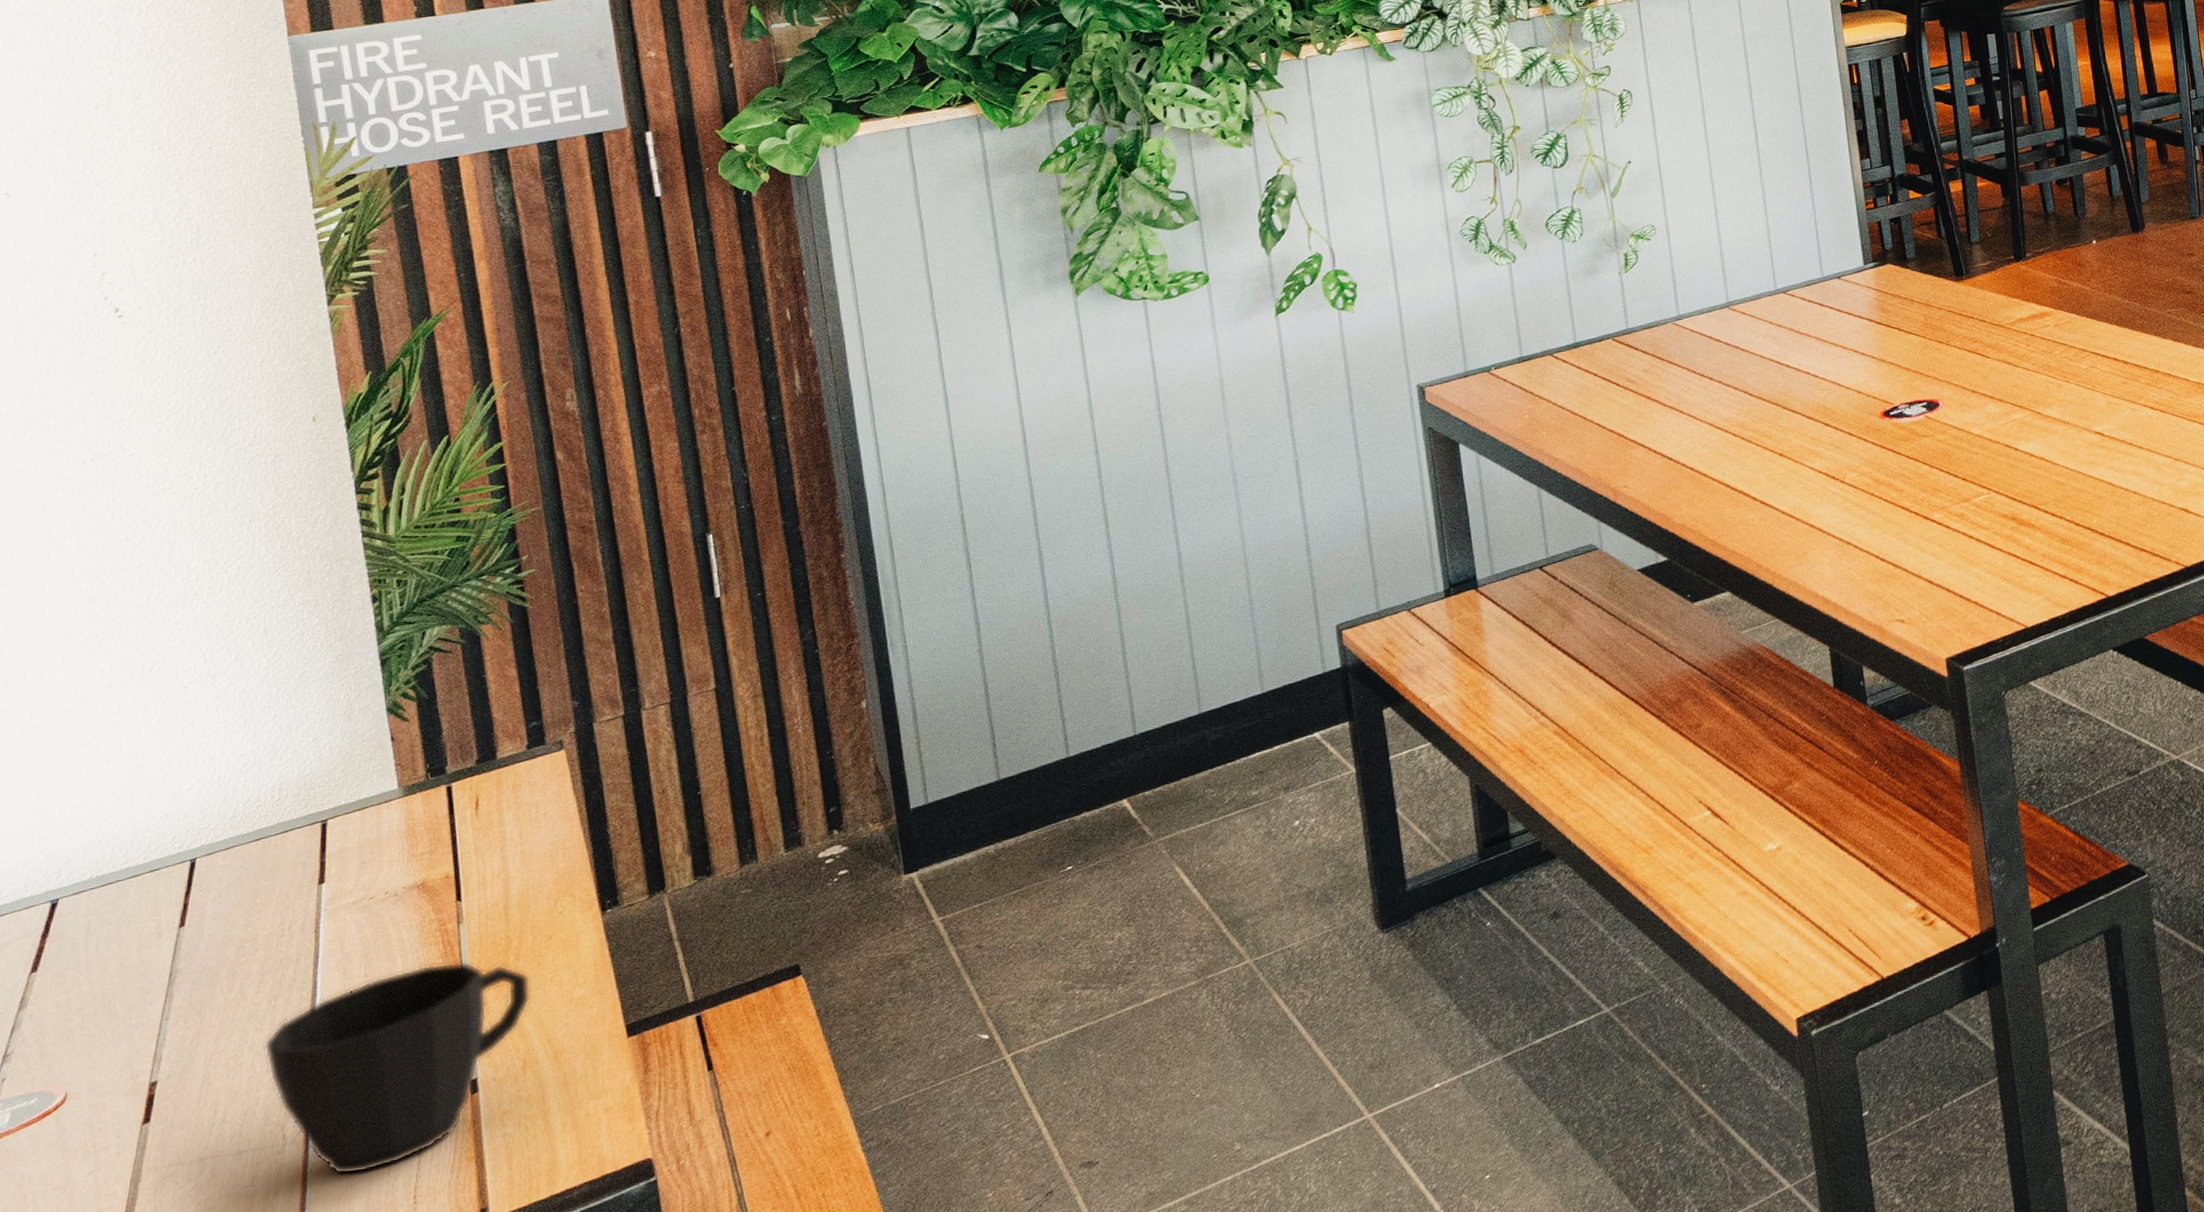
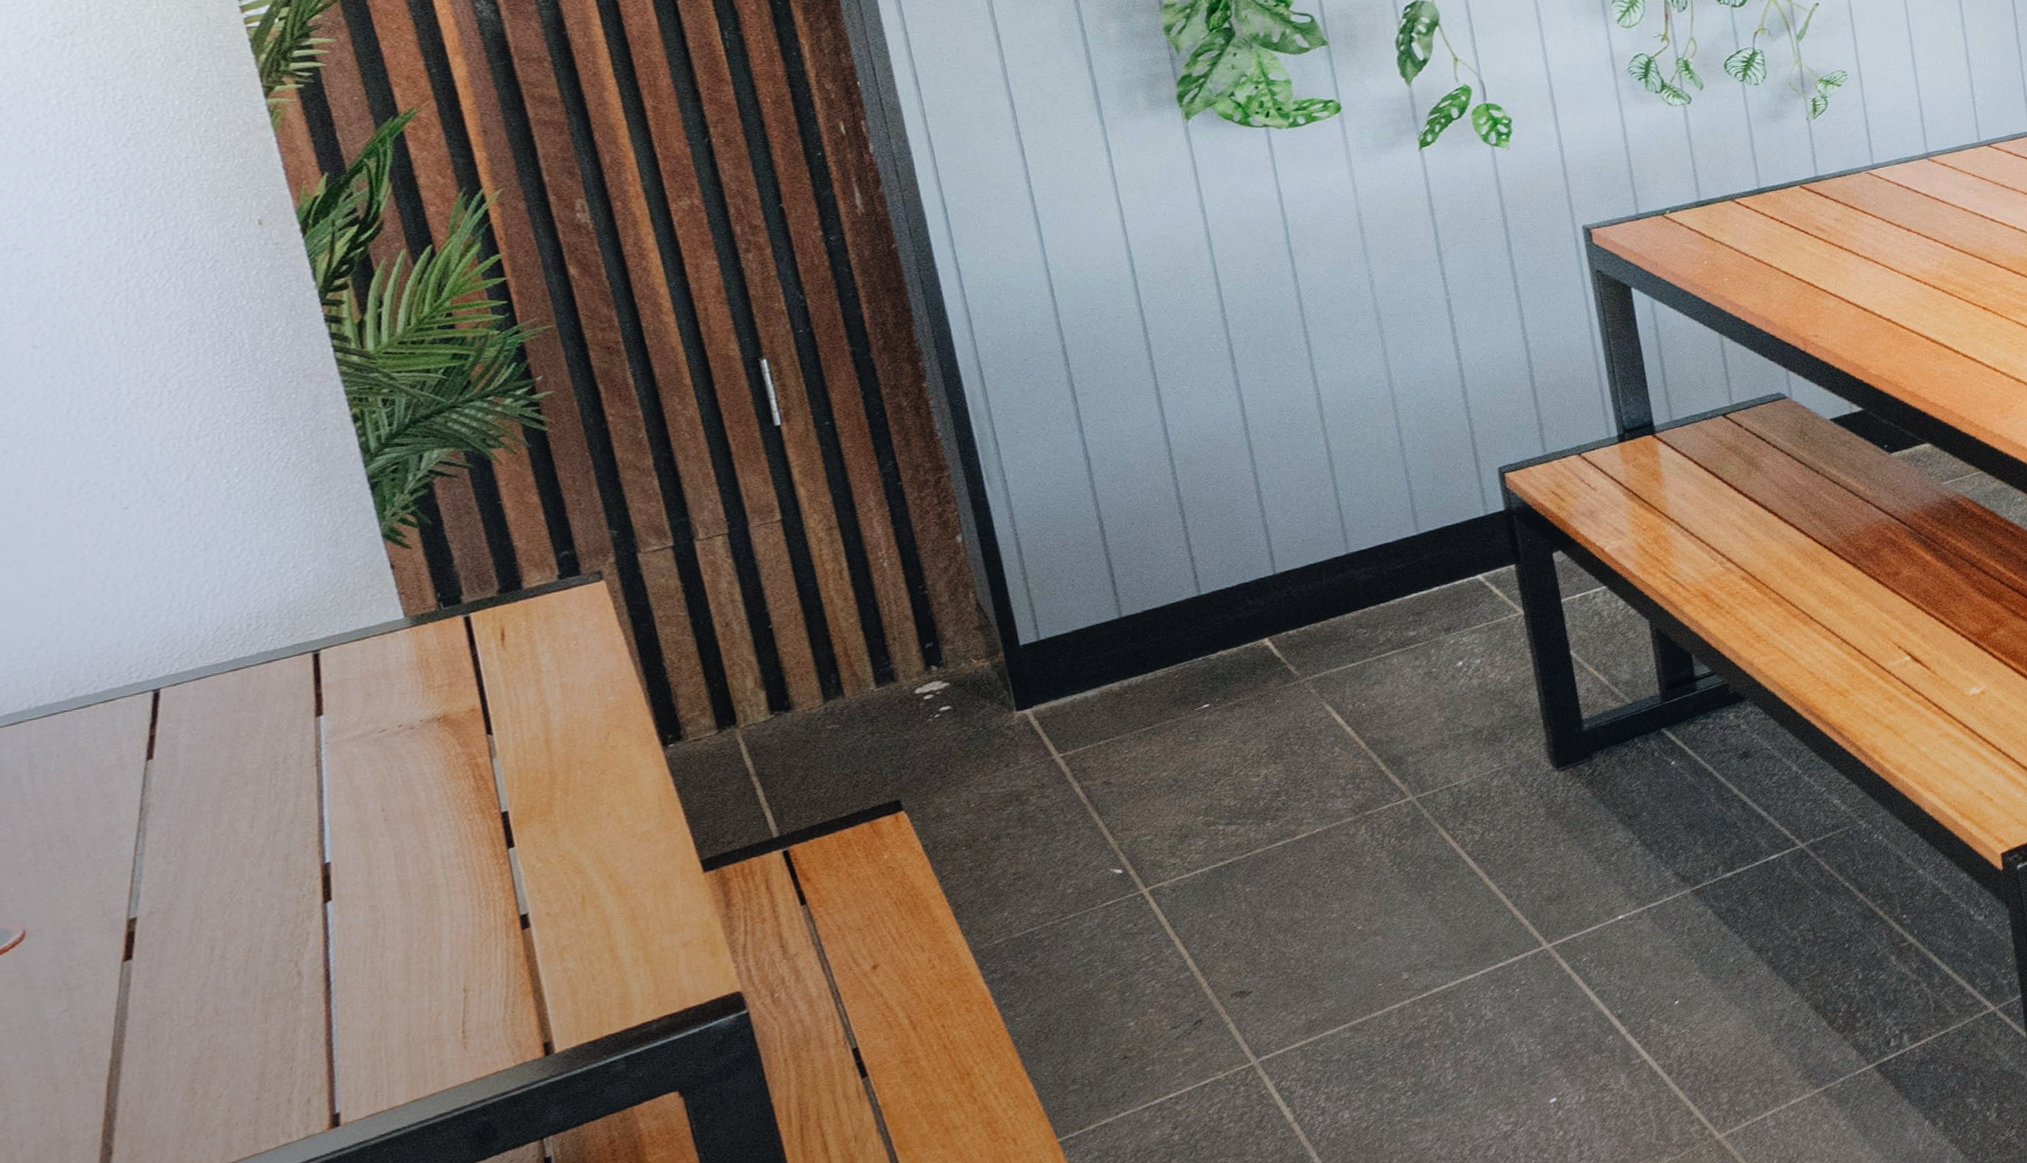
cup: present [264,961,531,1176] -> none [265,796,585,1011]

